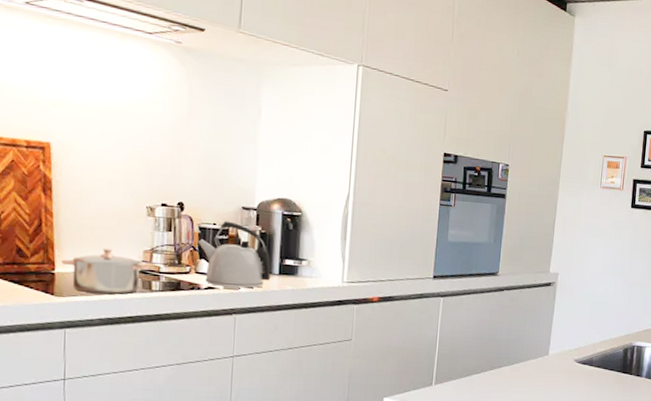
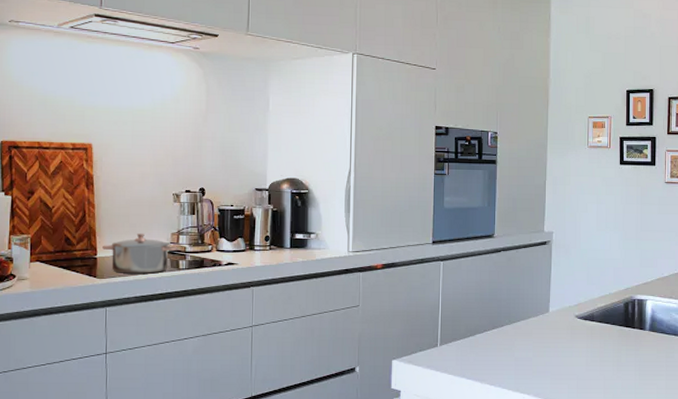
kettle: present [196,221,271,290] -> none [217,202,284,265]

